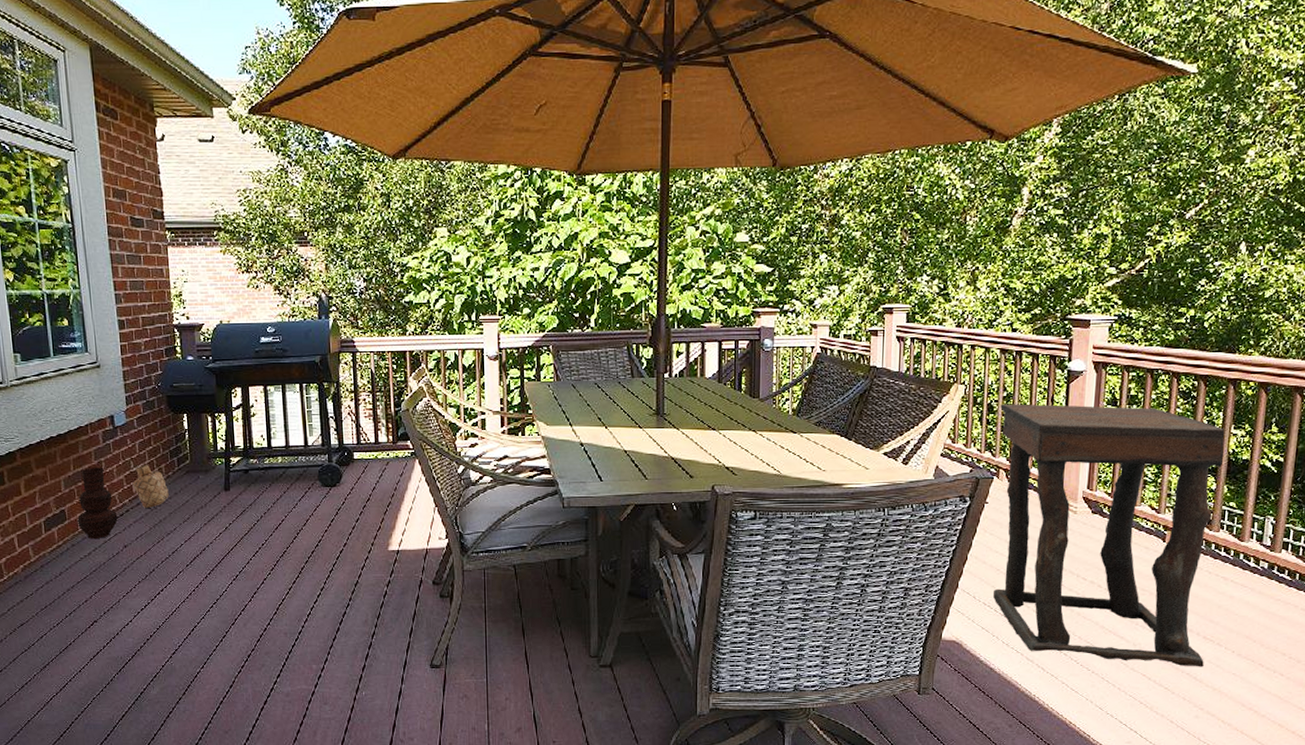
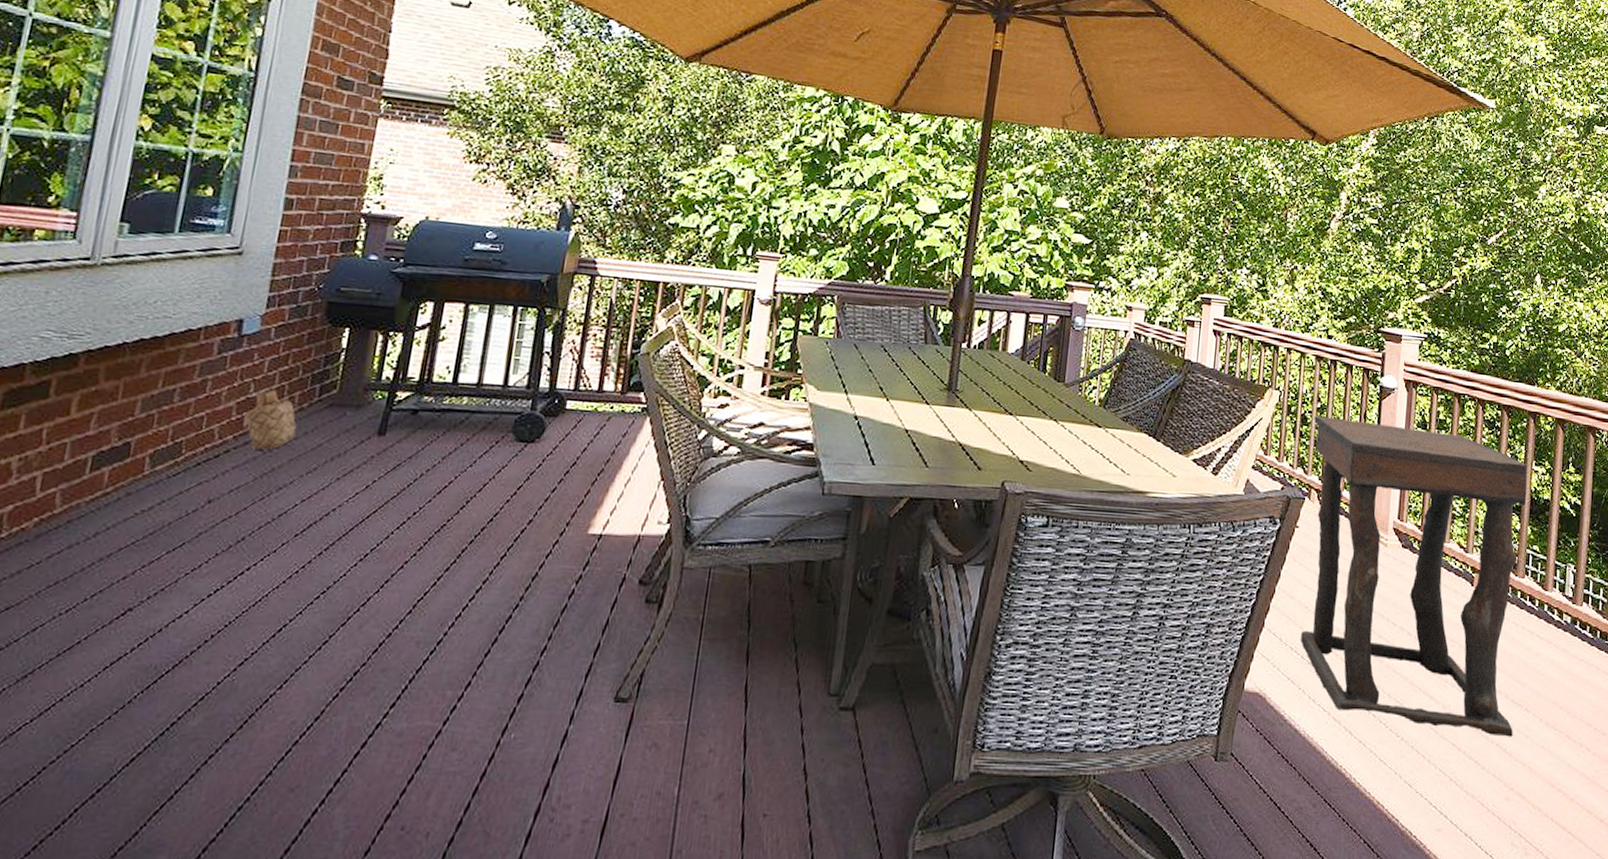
vase: present [76,467,118,540] -> none [144,386,211,488]

